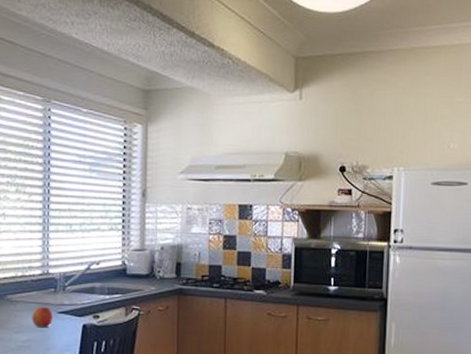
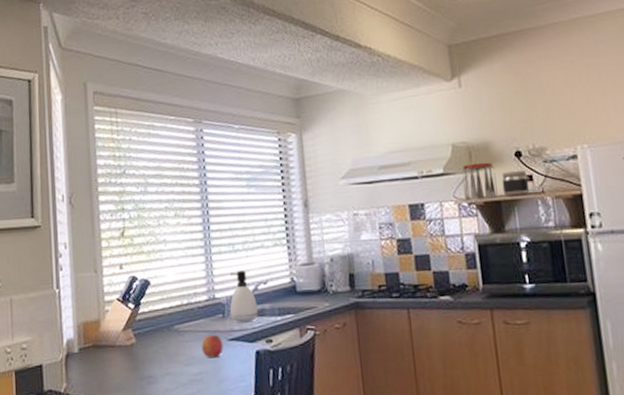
soap dispenser: none [61,250,88,299] -> present [229,271,258,323]
jar: none [288,173,320,208] -> present [462,162,498,202]
jar: none [324,184,348,208] -> present [502,171,530,197]

